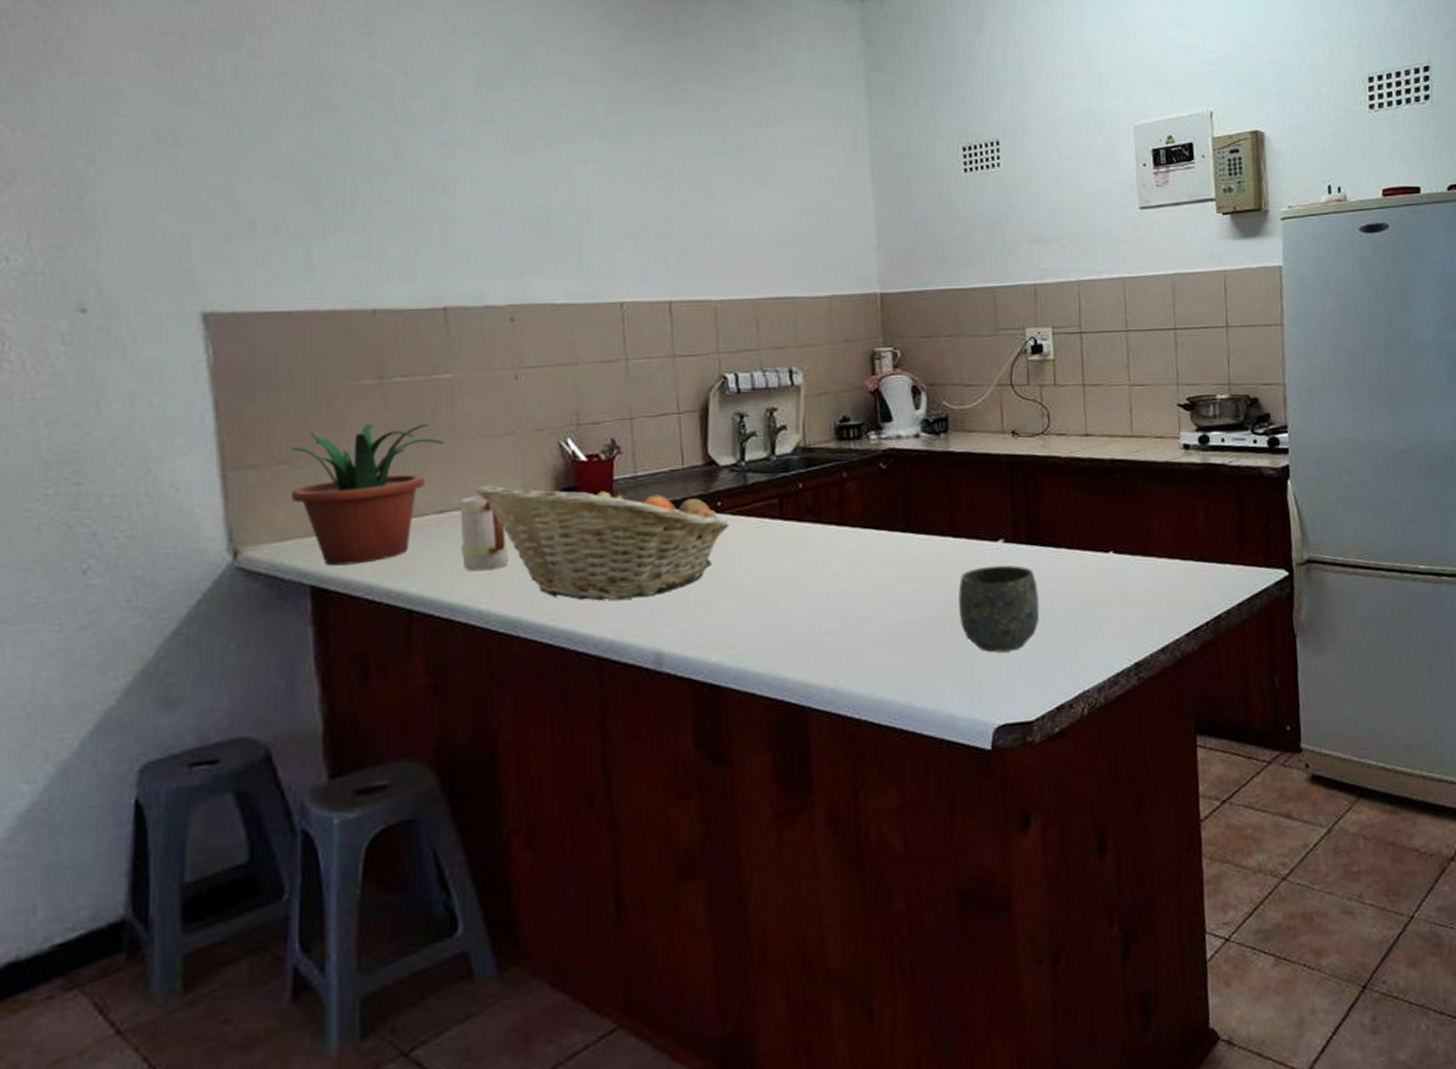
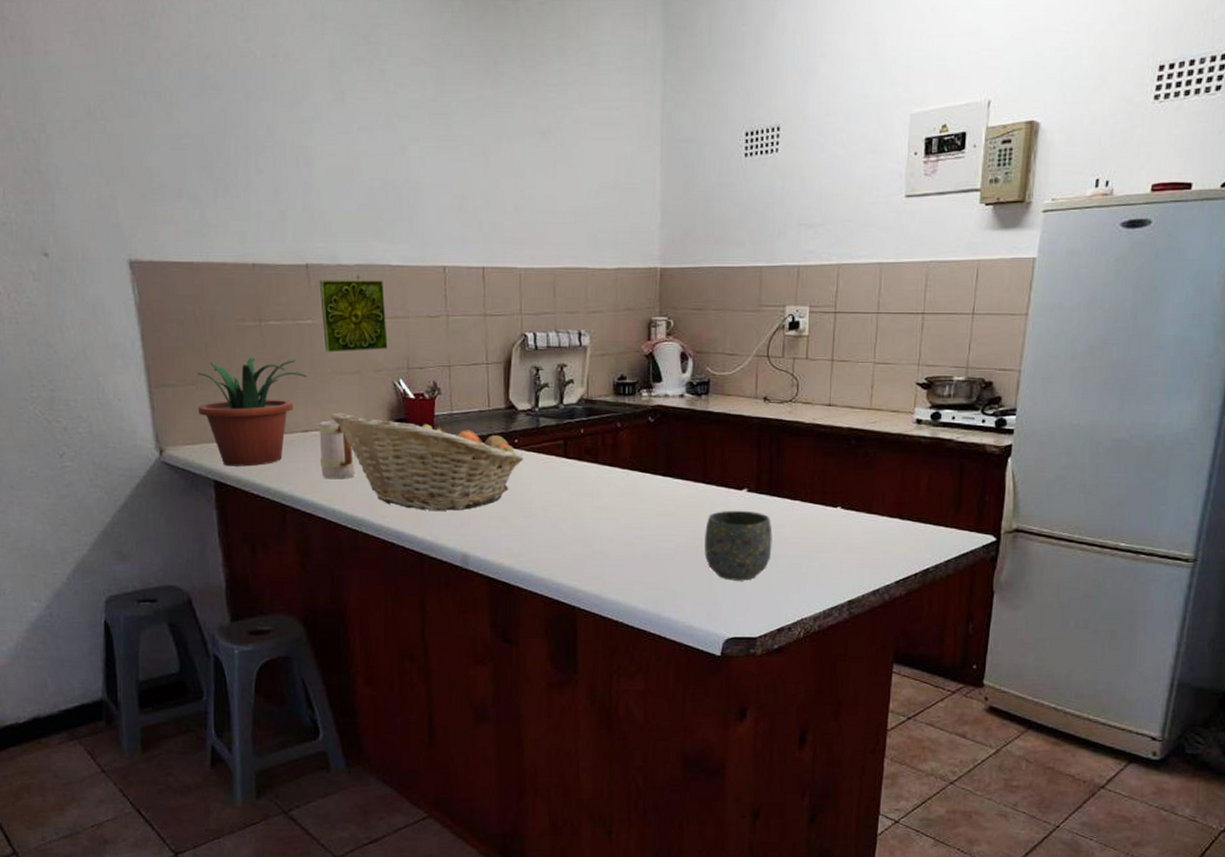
decorative tile: none [461,322,551,412] -> present [319,280,388,352]

